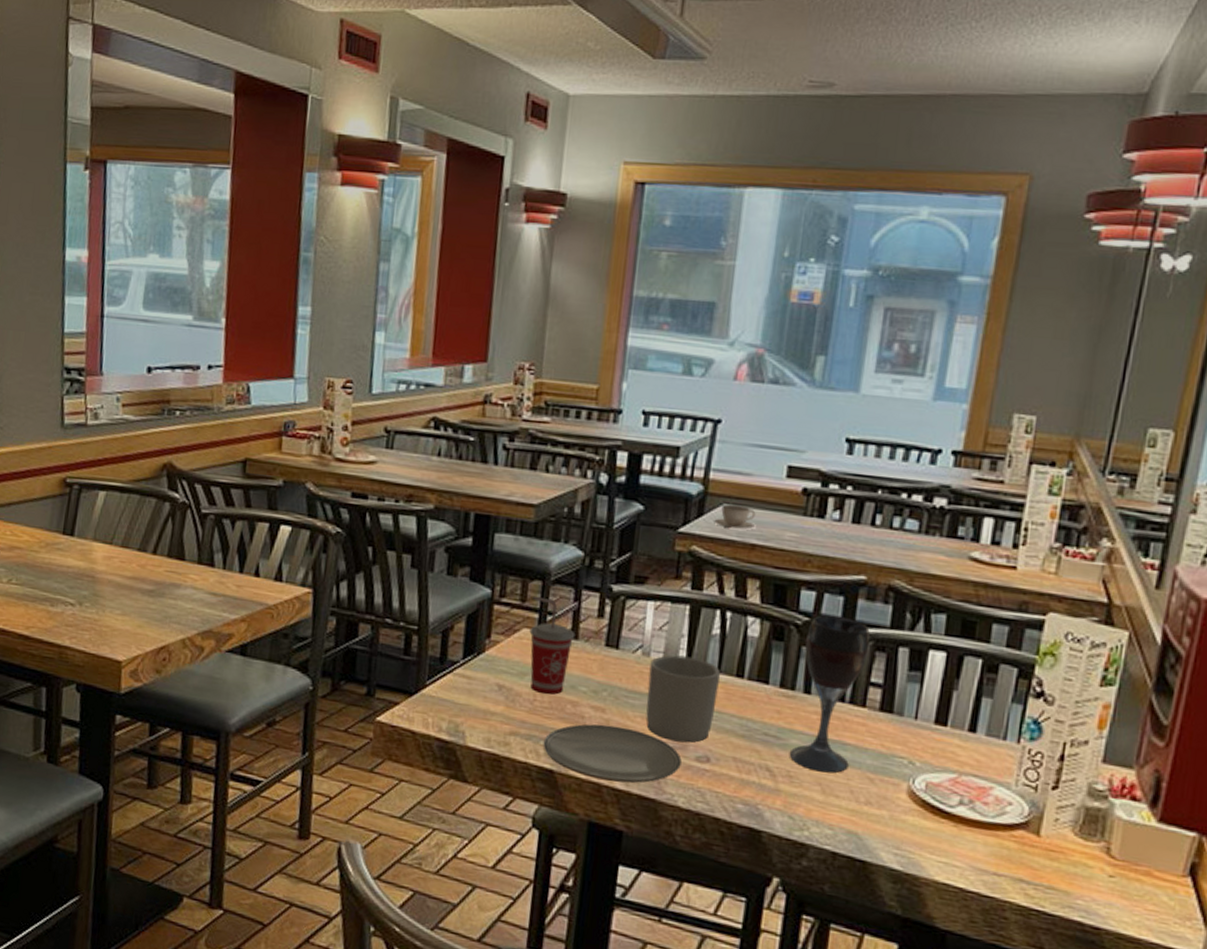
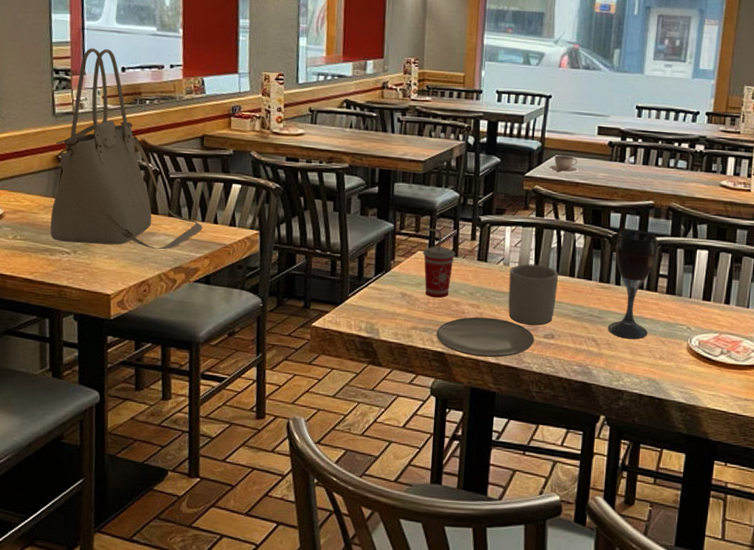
tote bag: none [51,341,240,608] -> present [50,48,203,250]

